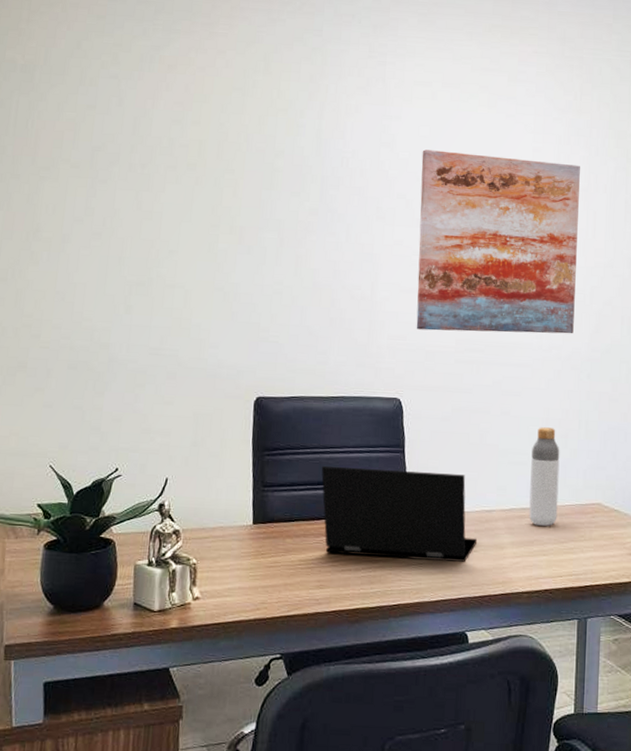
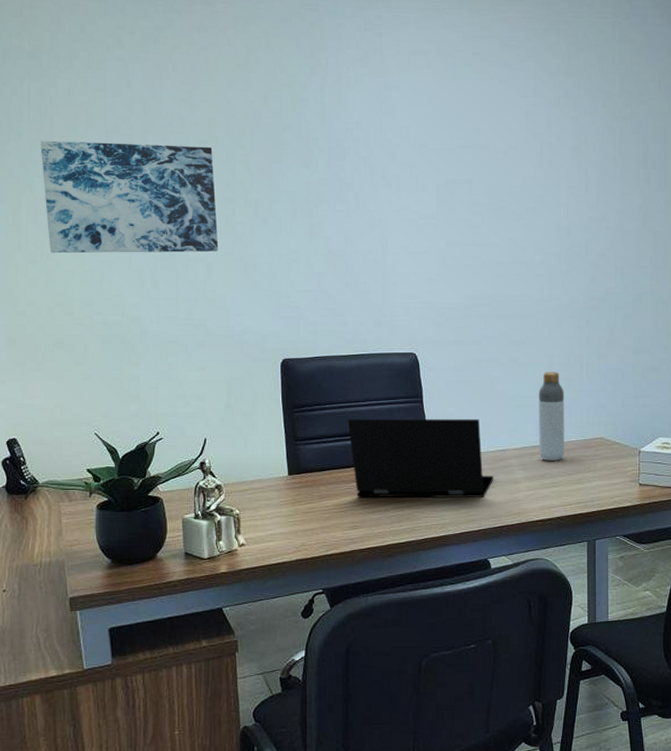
wall art: none [22,155,201,279] -> present [40,140,219,254]
wall art: present [416,149,580,334] -> none [422,117,572,289]

